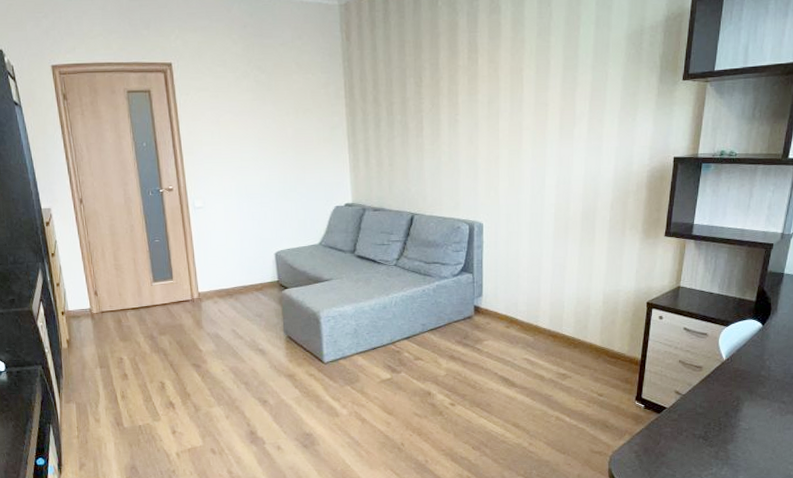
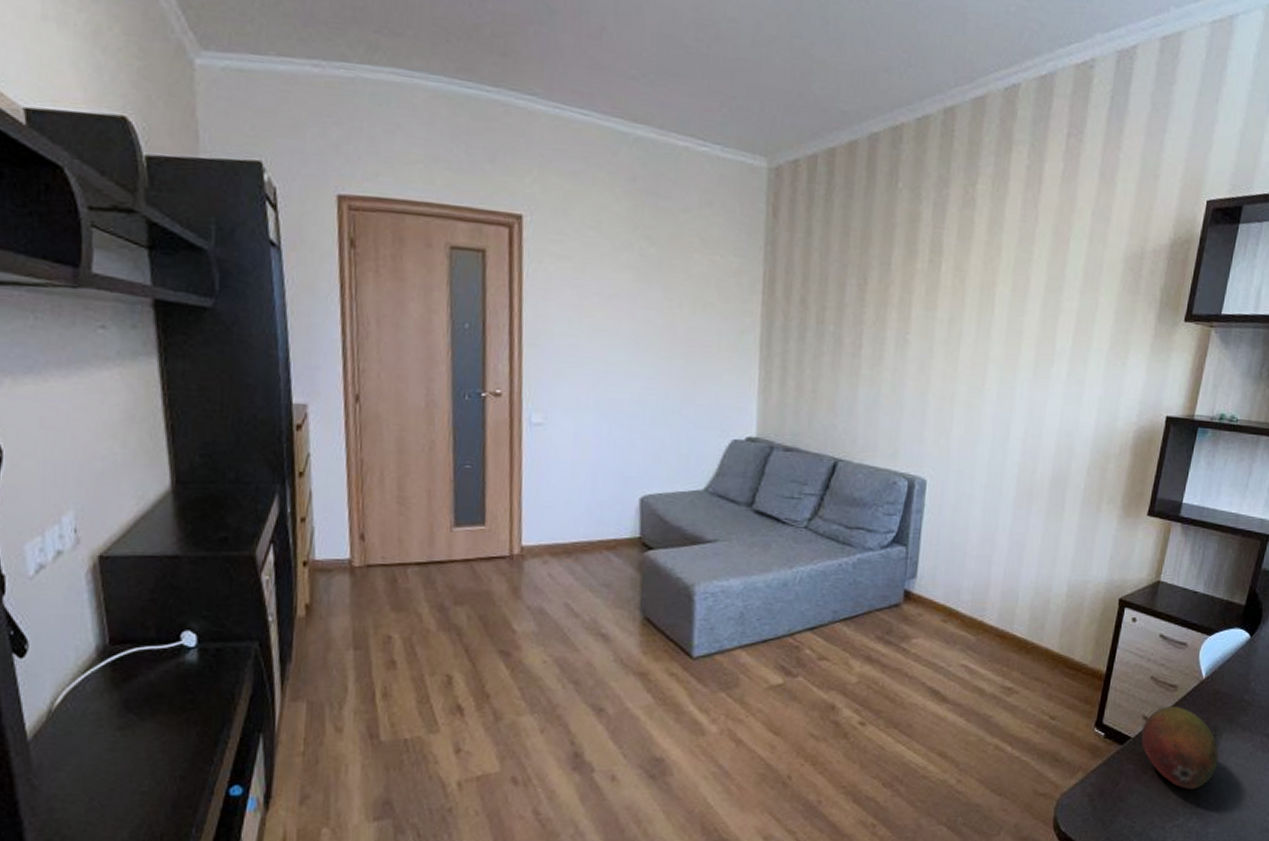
fruit: none [675,382,742,446] -> present [1141,706,1219,790]

